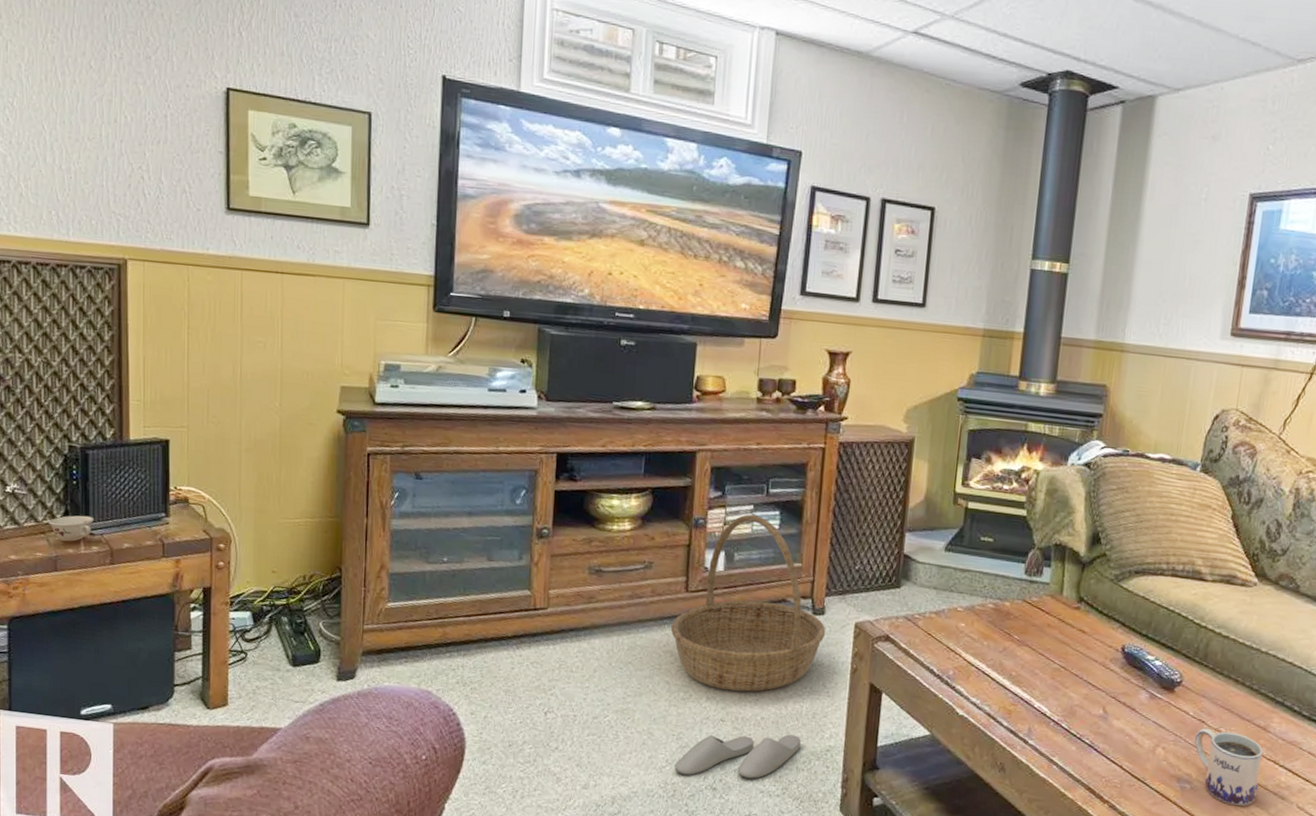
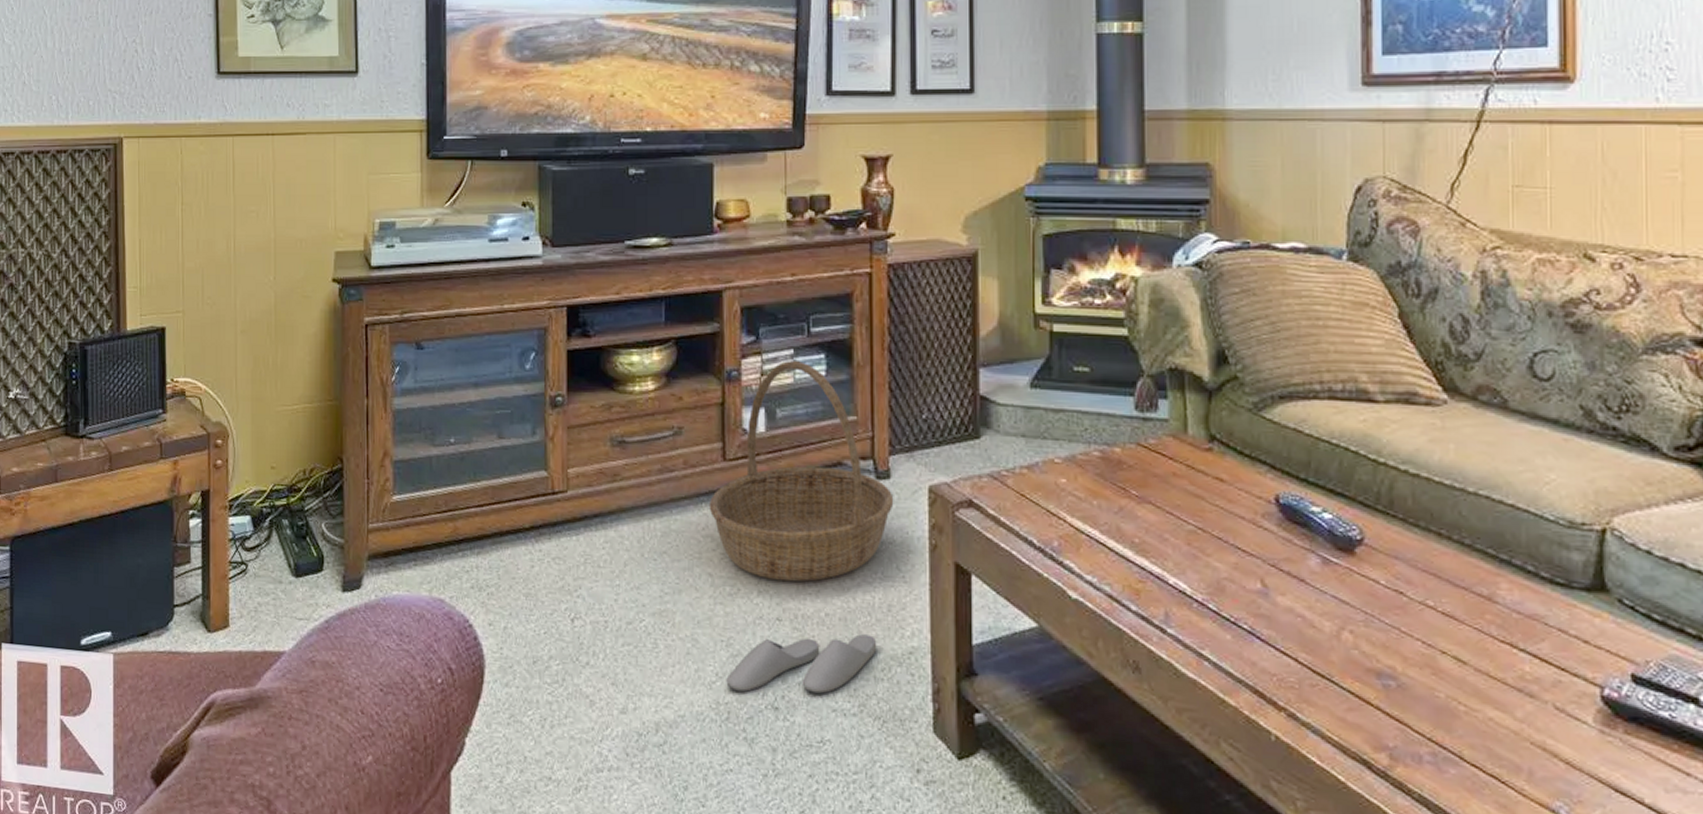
teacup: present [49,515,95,542] -> none [49,418,94,449]
mug: present [1194,727,1264,806] -> none [1394,601,1494,710]

